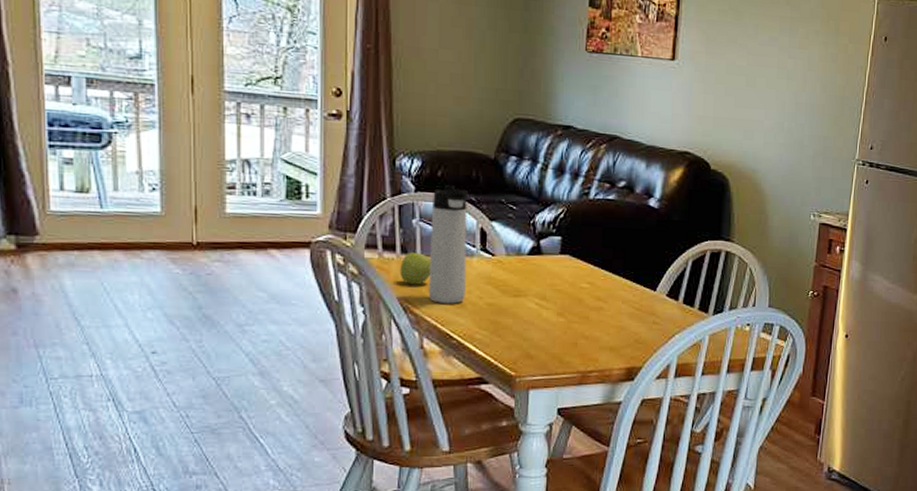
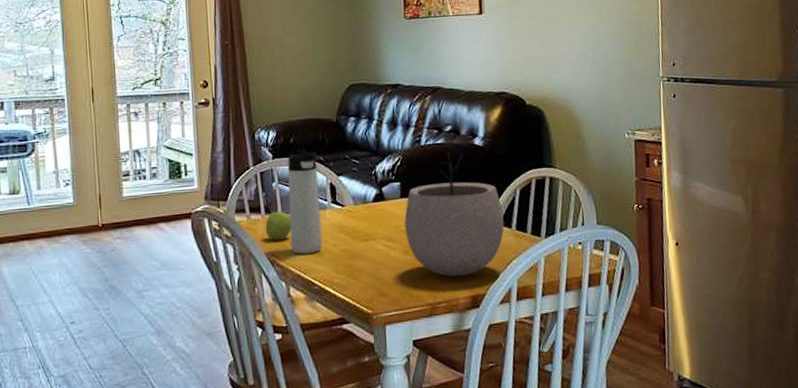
plant pot: none [561,209,671,346] -> present [404,151,504,277]

